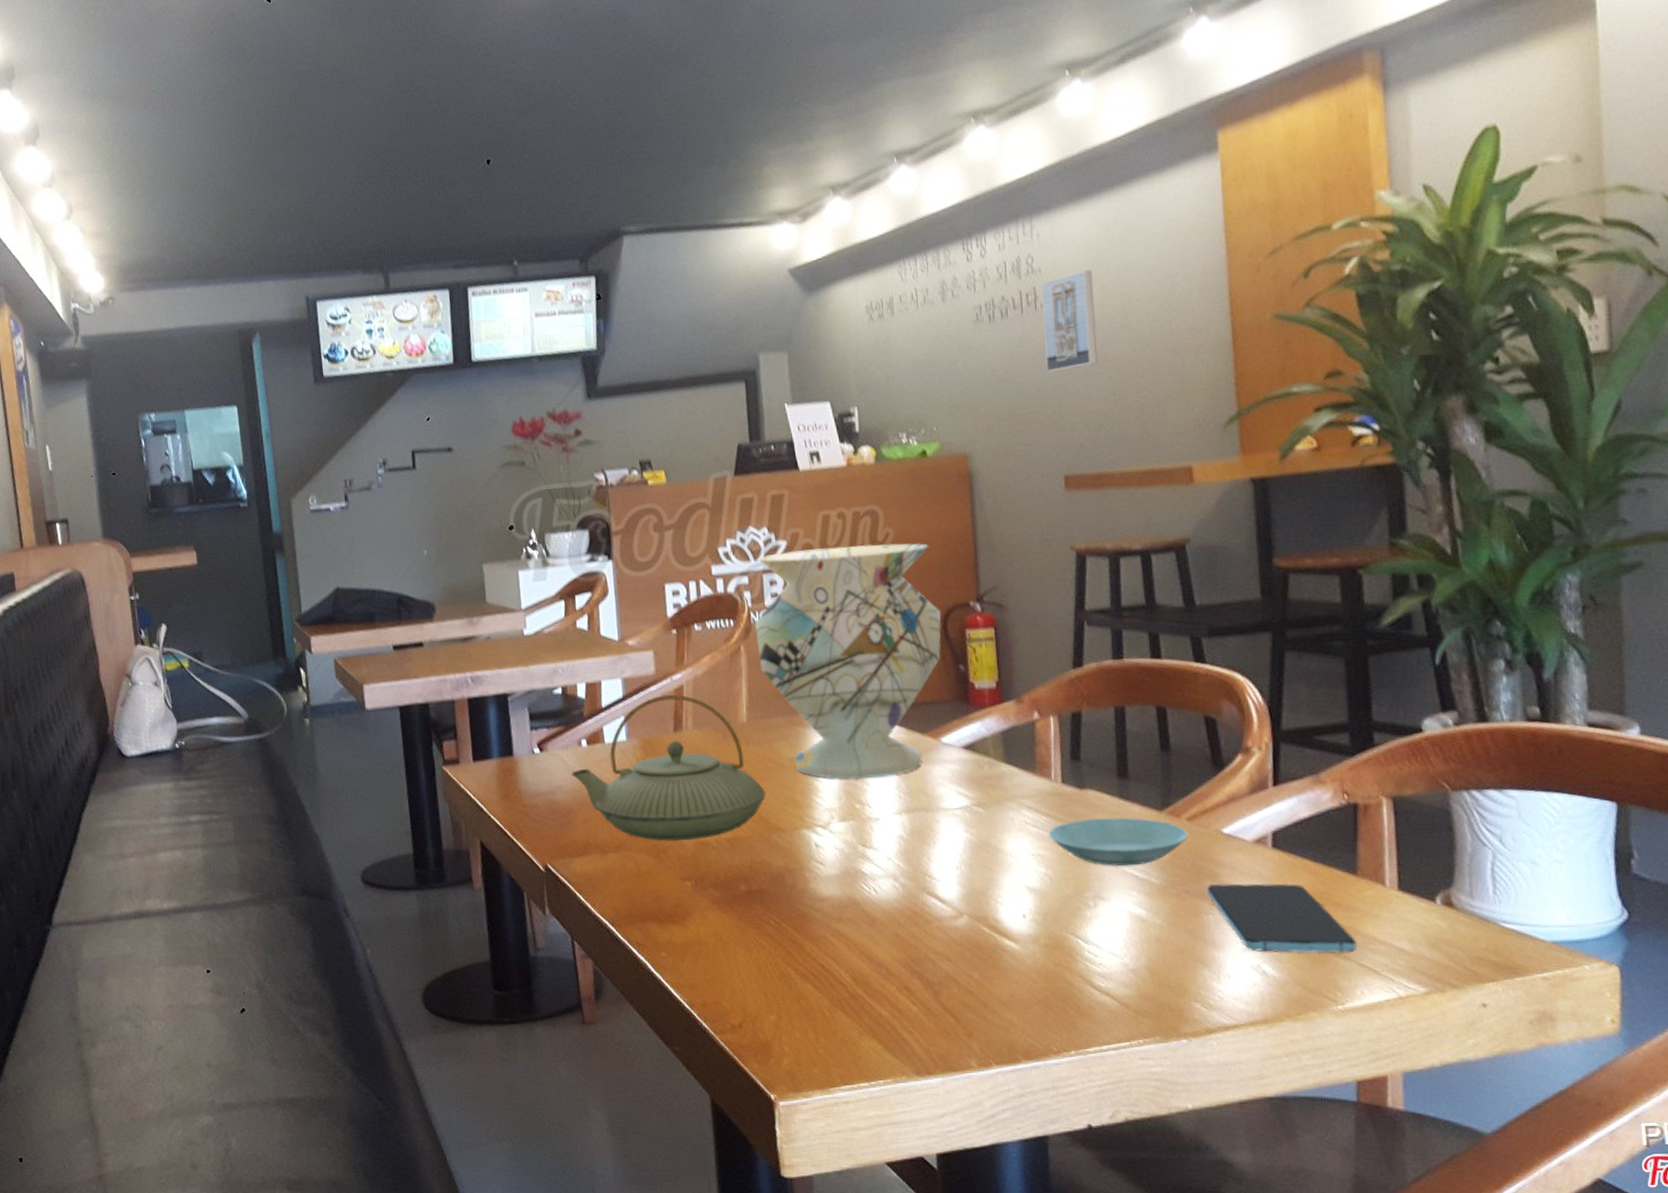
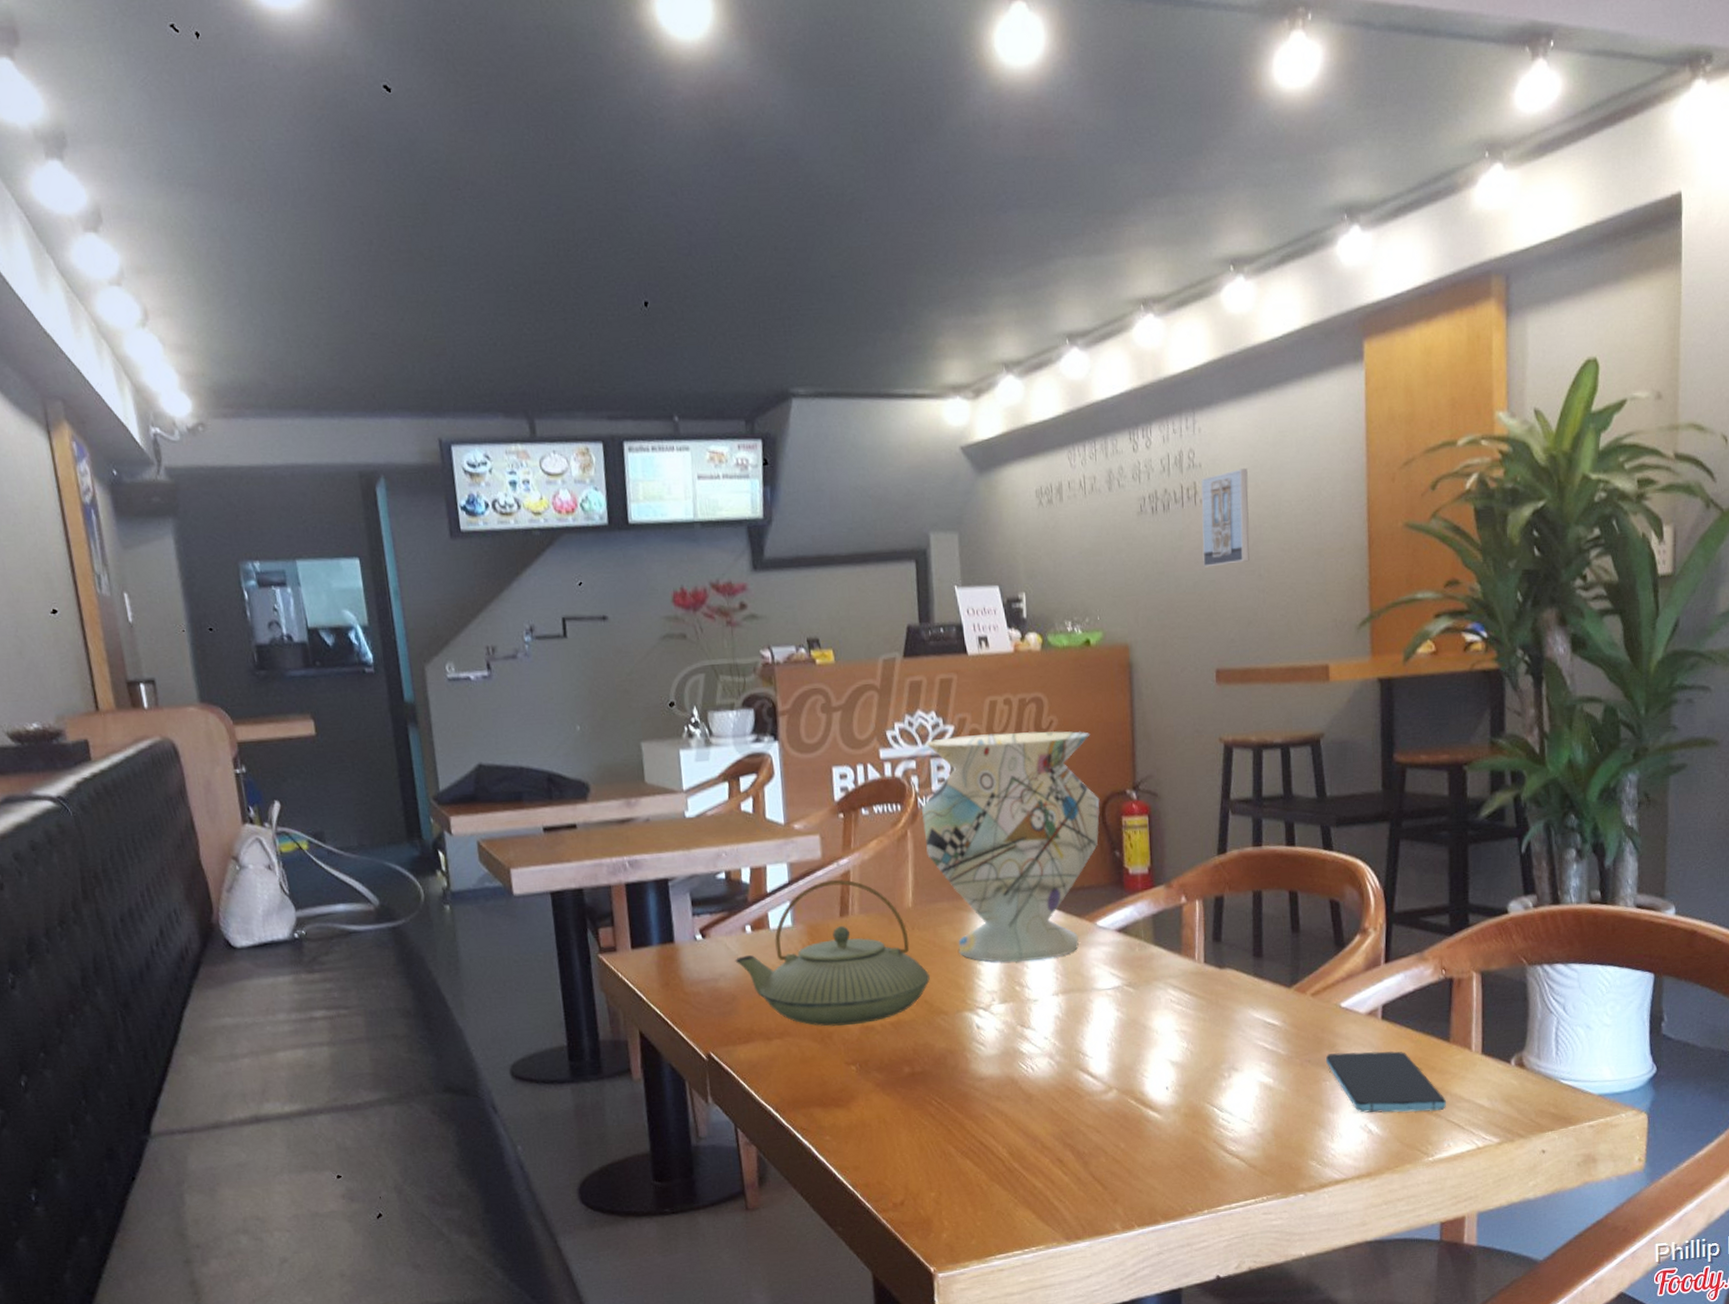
saucer: present [1048,817,1189,867] -> none [1190,994,1312,1040]

